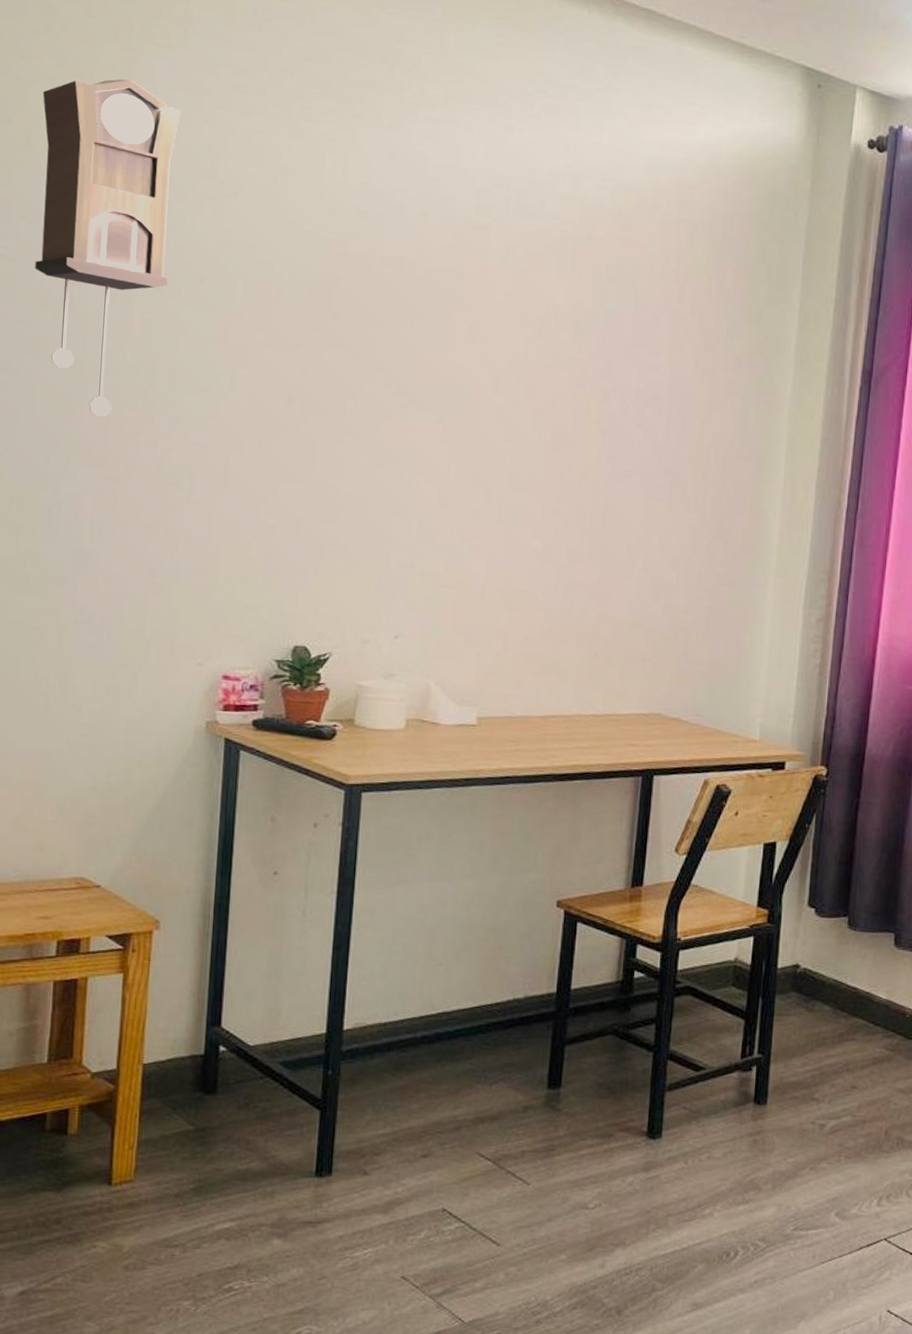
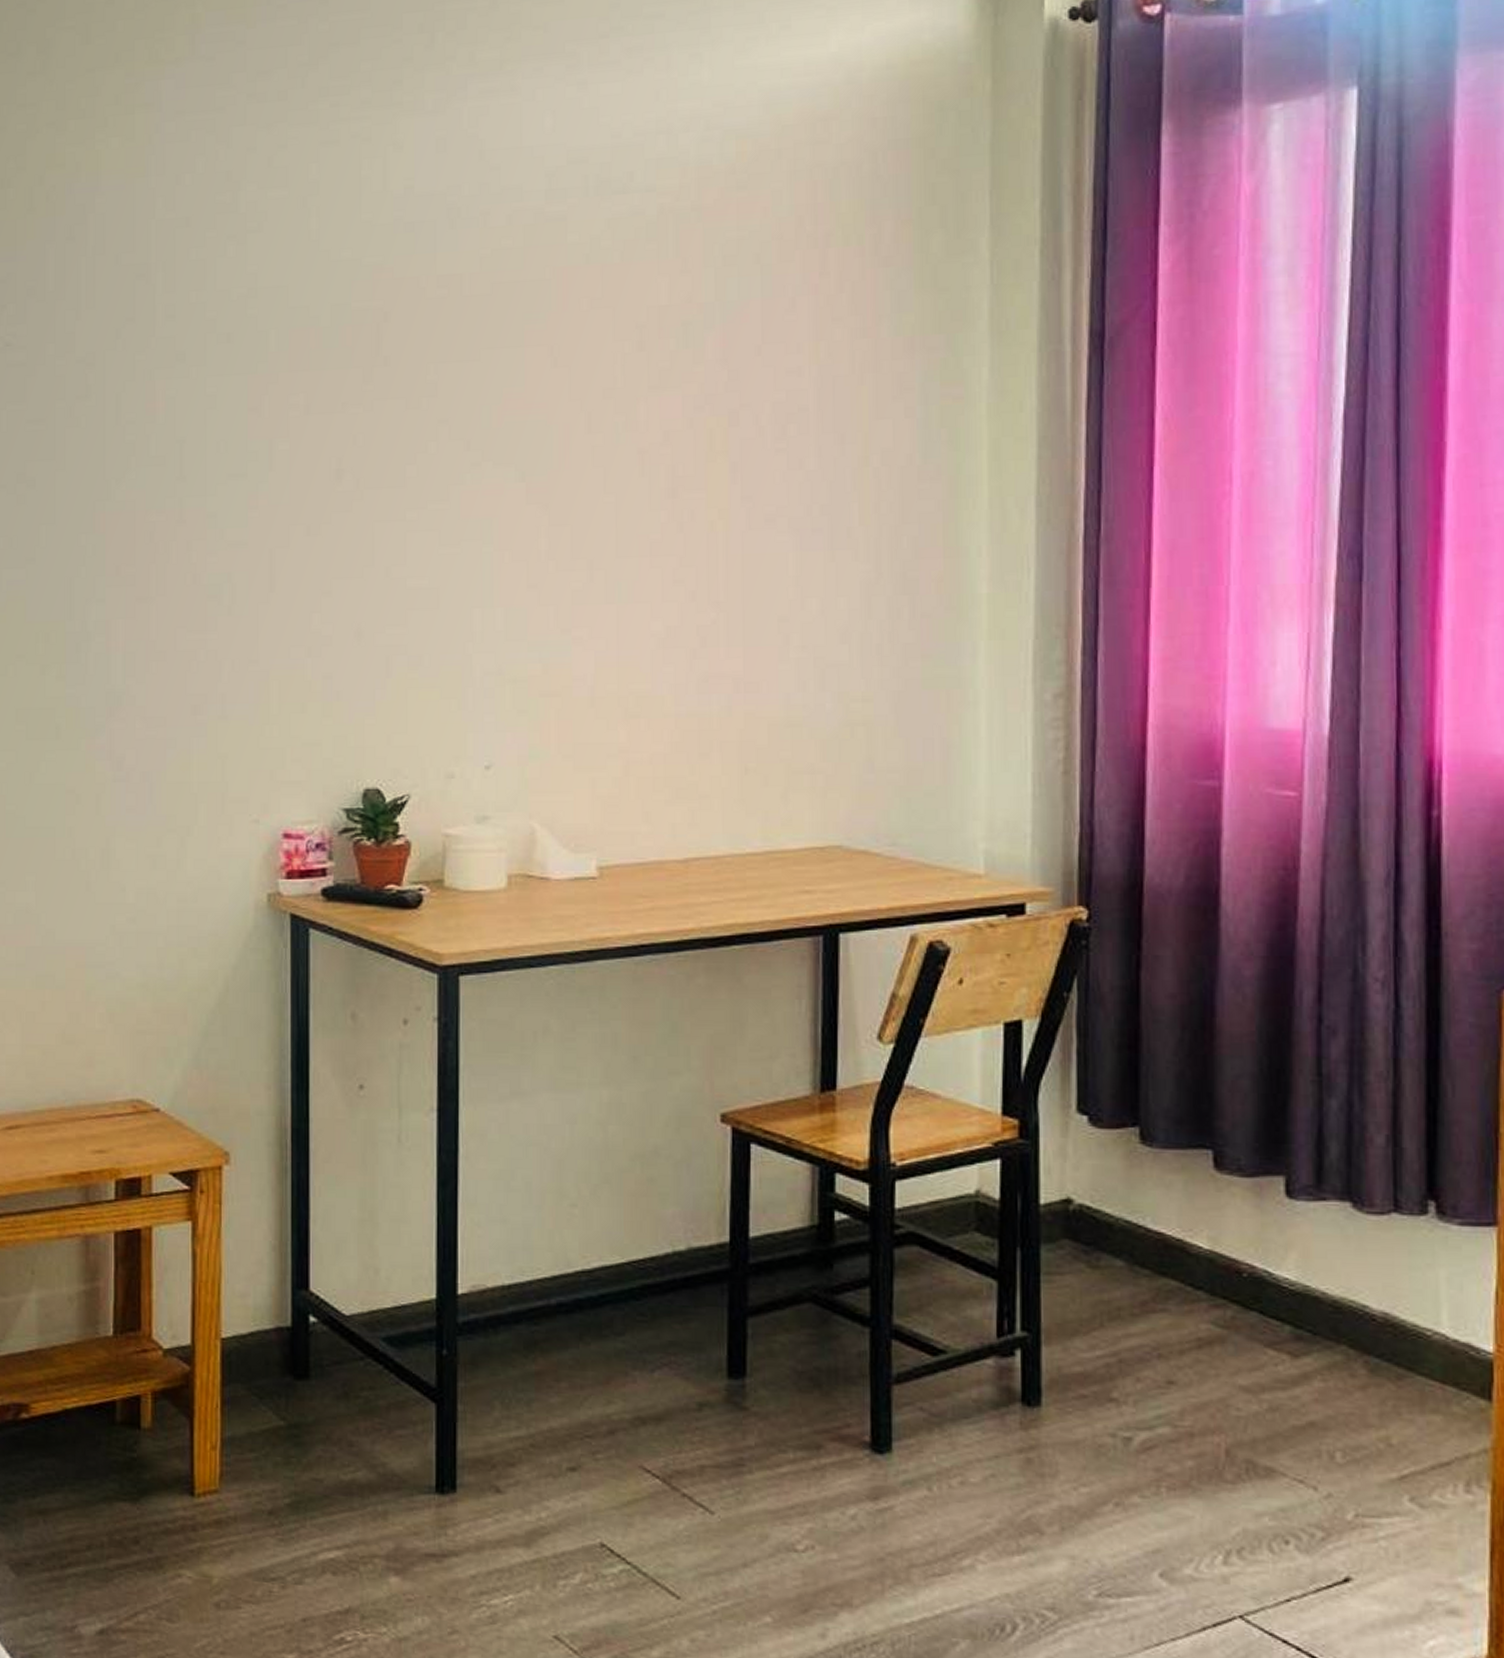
pendulum clock: present [35,79,181,417] -> none [42,110,193,523]

